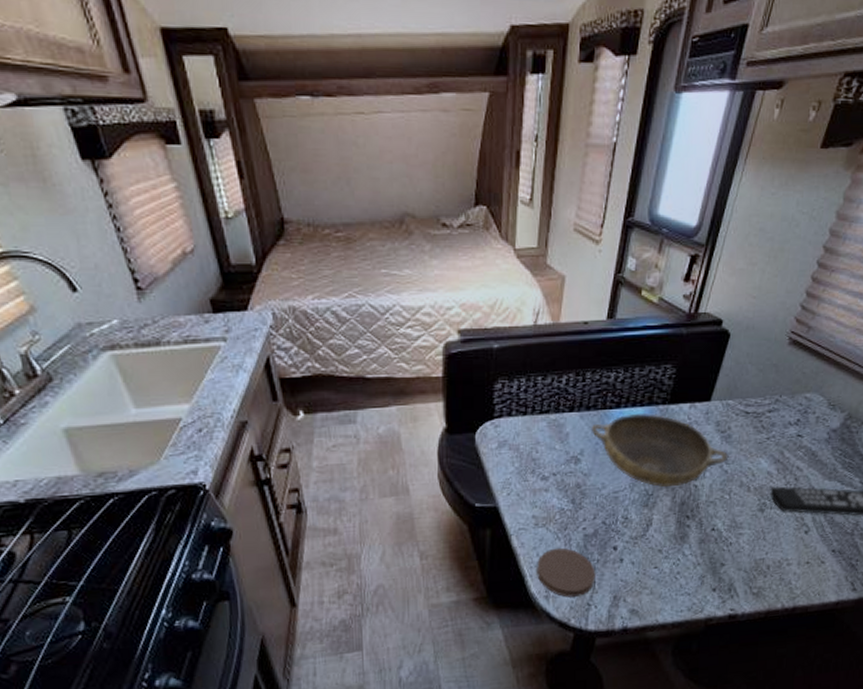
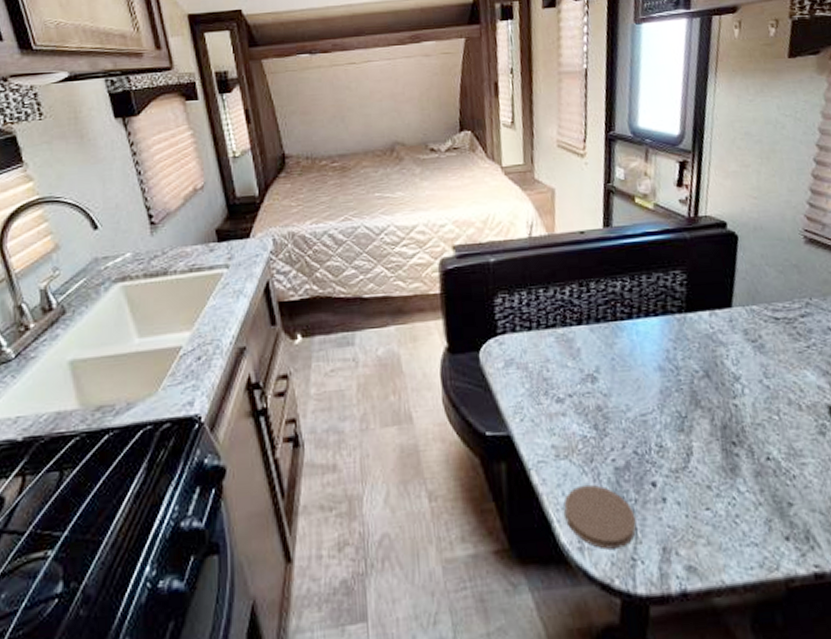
bowl: present [590,412,729,488] -> none [603,323,767,408]

